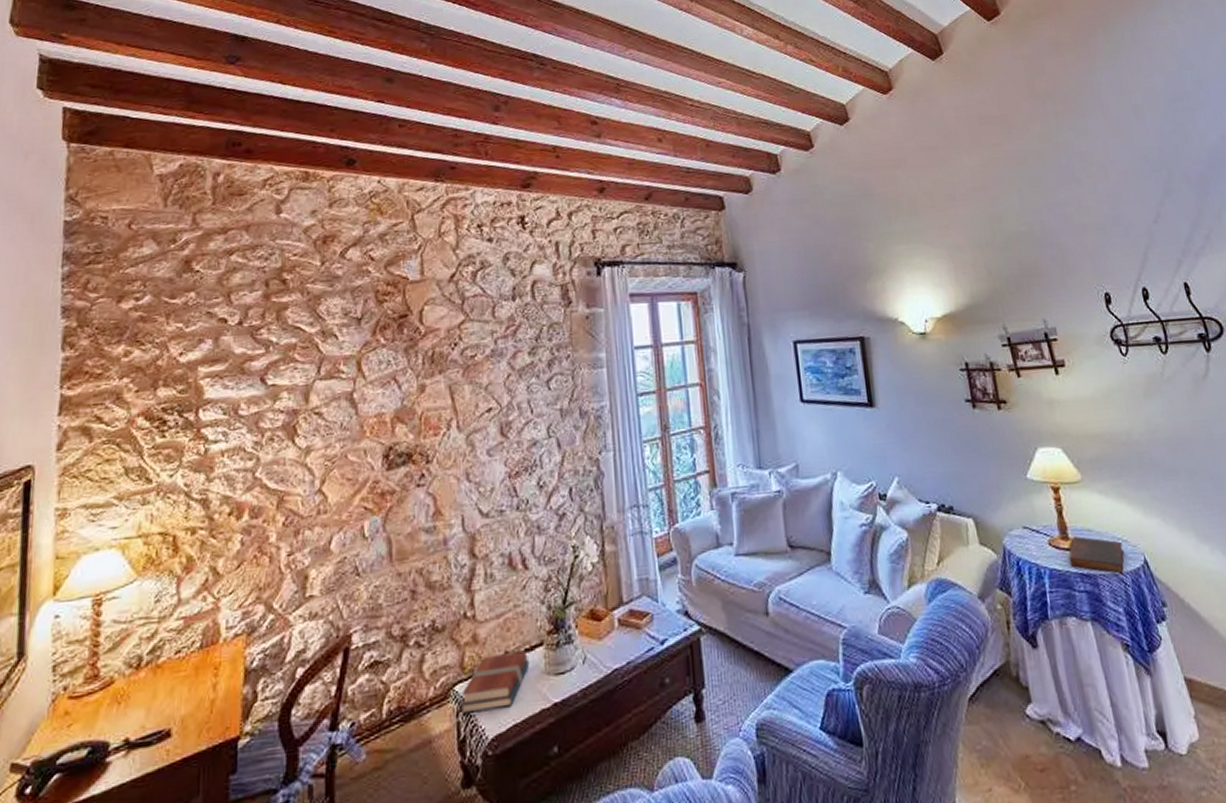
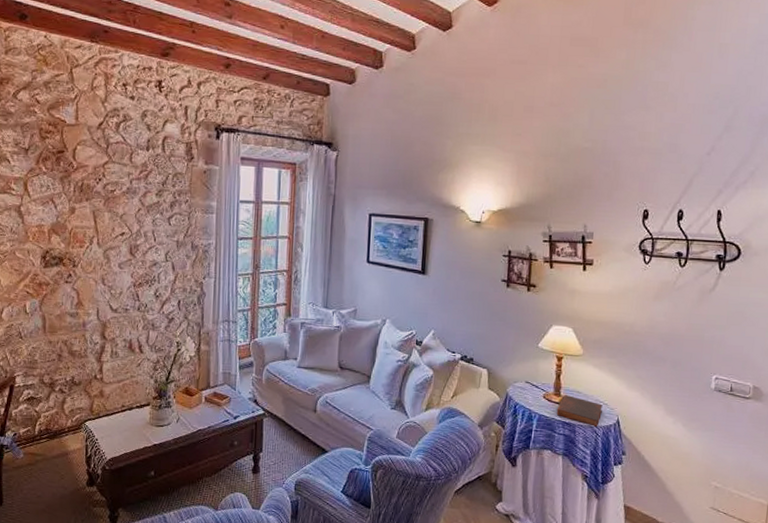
books: present [461,652,530,714] -> none [89,406,139,441]

